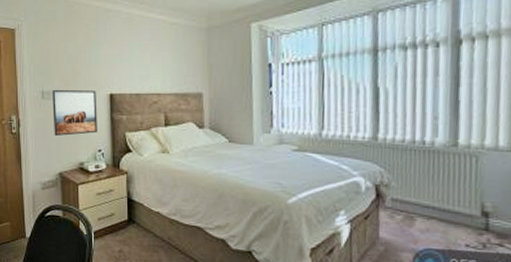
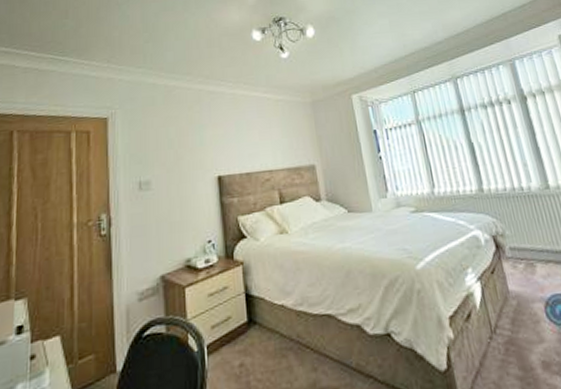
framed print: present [52,90,97,136] -> none [152,174,206,231]

